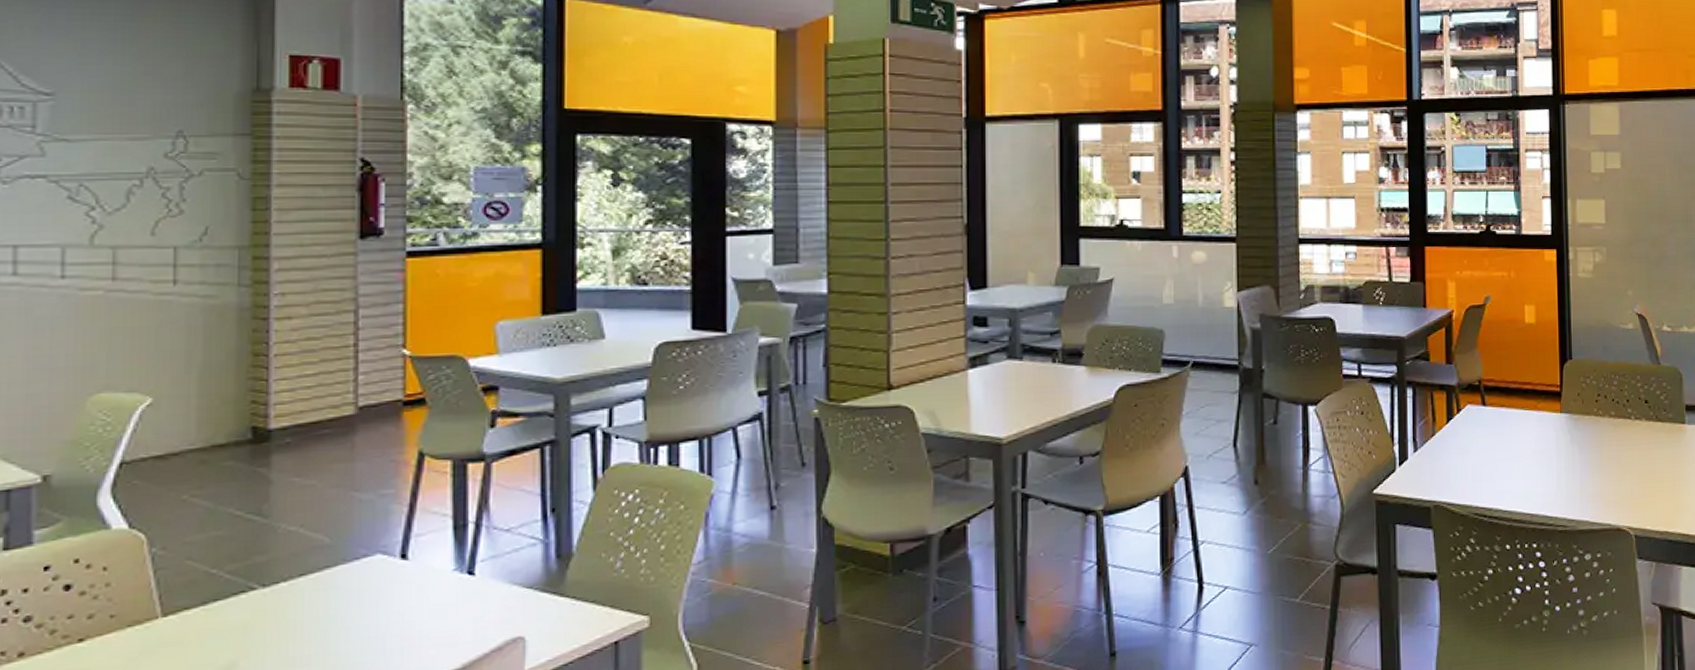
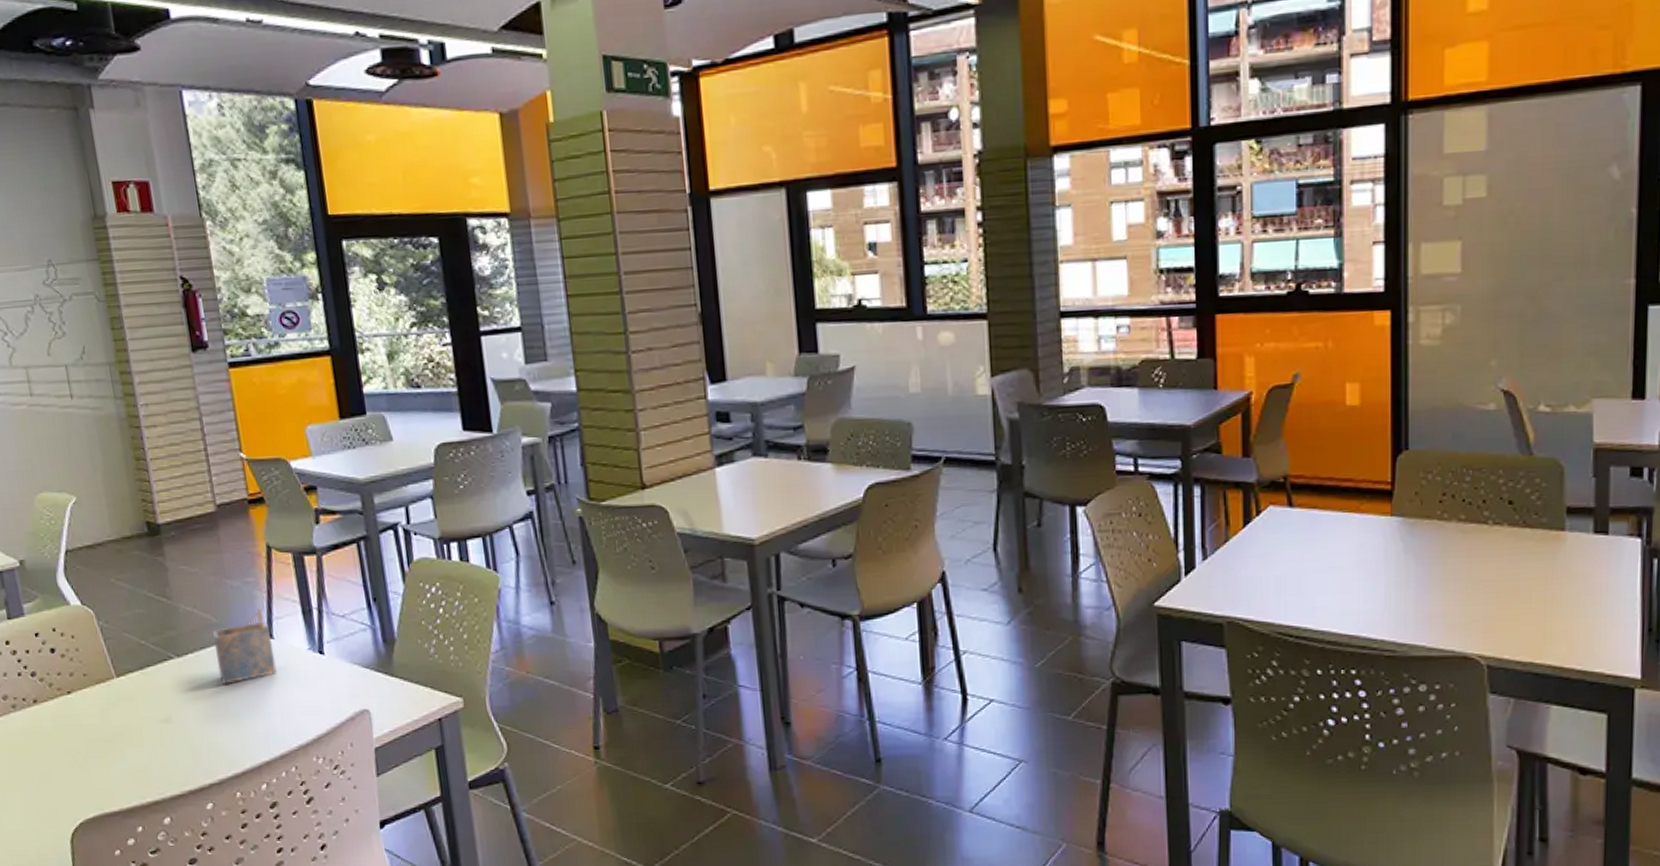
napkin holder: none [319,523,405,617] -> present [213,607,277,684]

